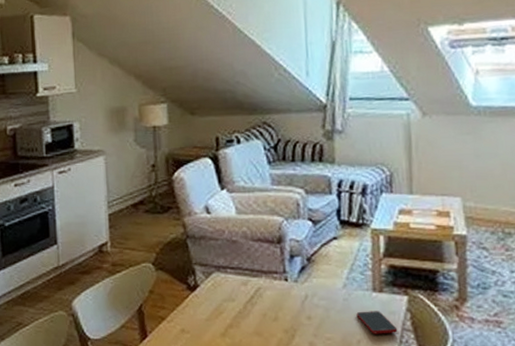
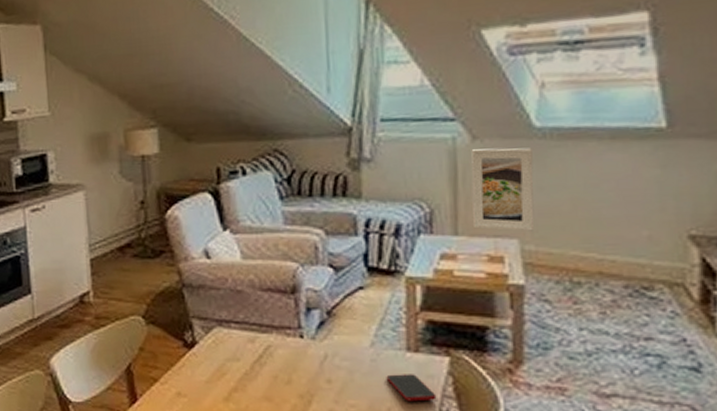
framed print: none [422,122,473,191] -> present [471,148,534,231]

